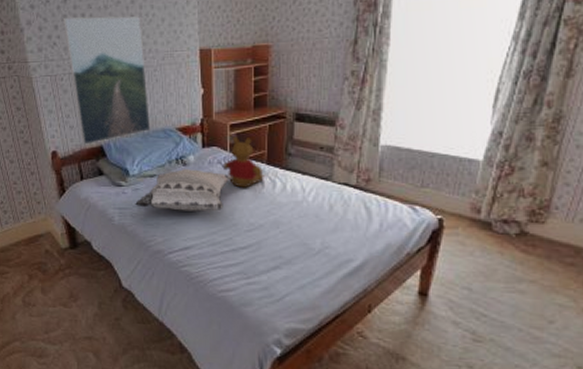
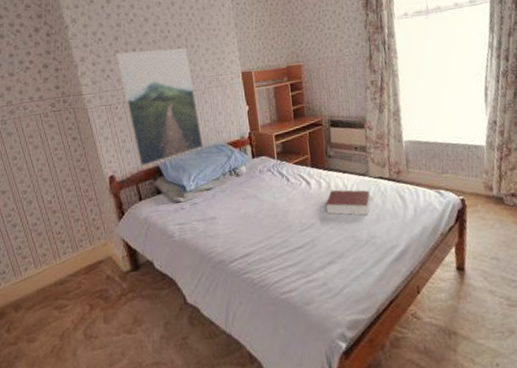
decorative pillow: present [135,168,232,211] -> none [194,178,282,221]
teddy bear: present [222,136,264,188] -> none [272,145,311,191]
book: none [278,191,330,223] -> present [325,189,371,216]

